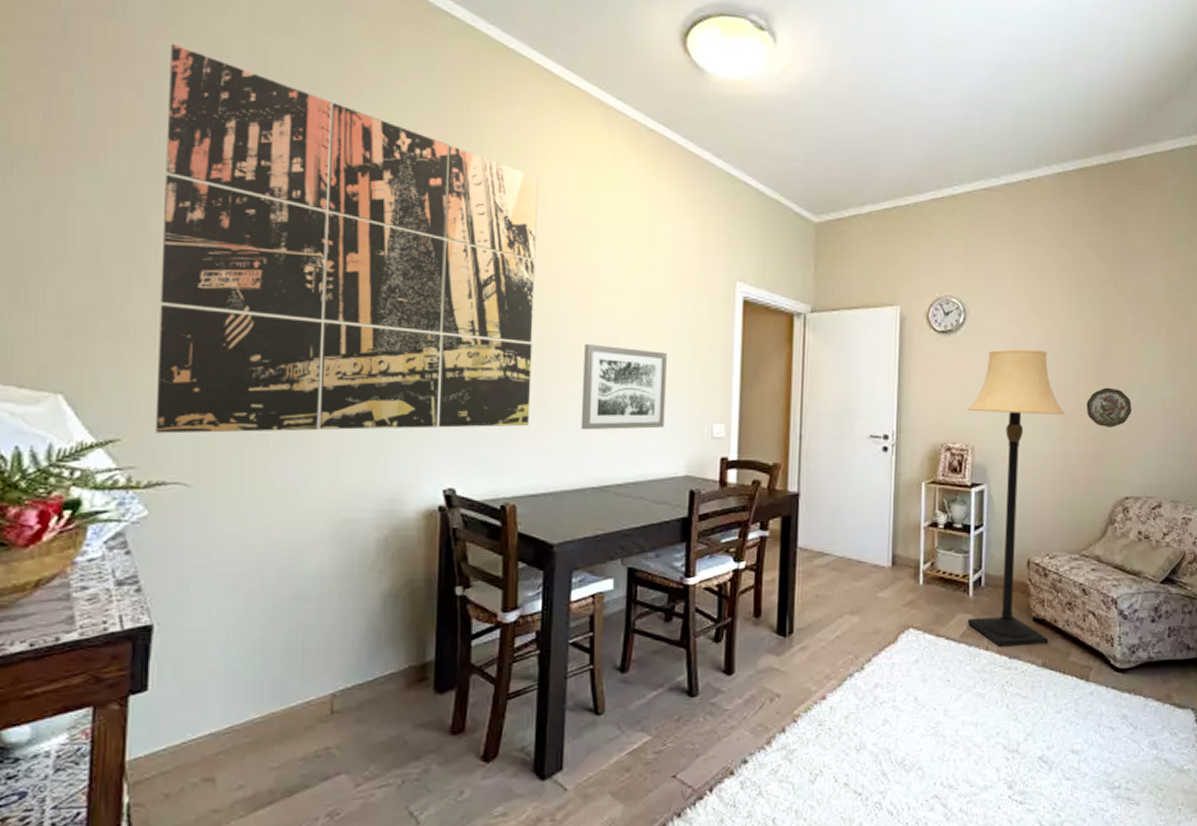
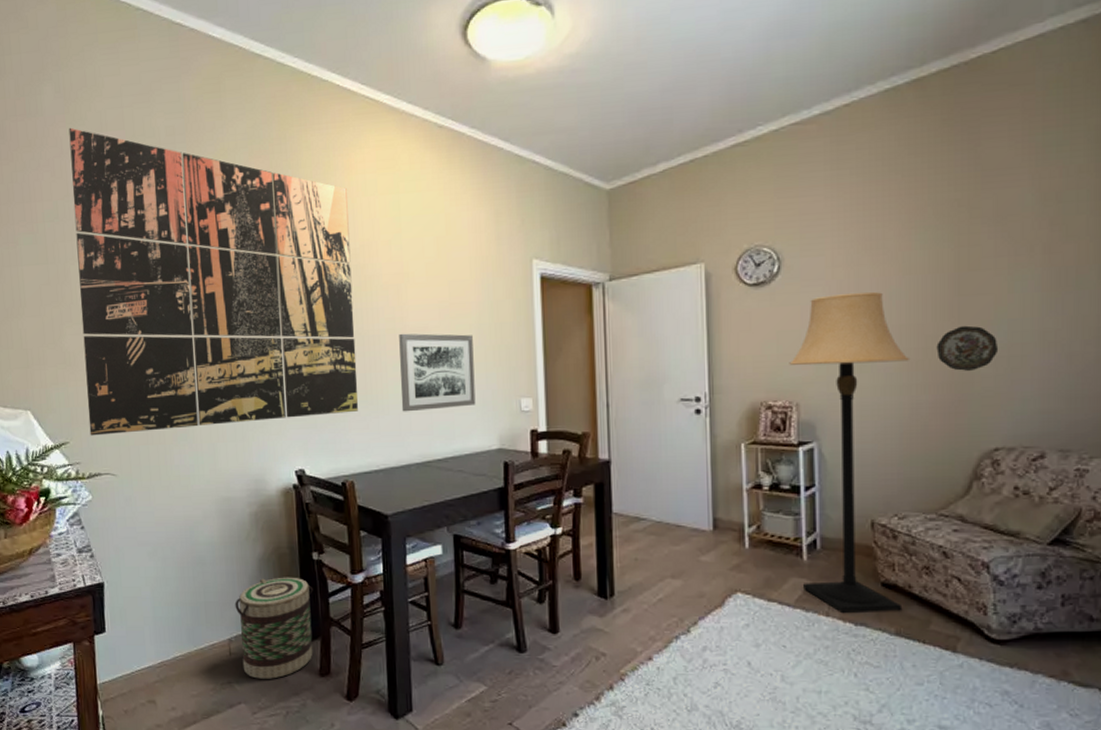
basket: none [345,616,452,742] -> present [235,577,313,679]

